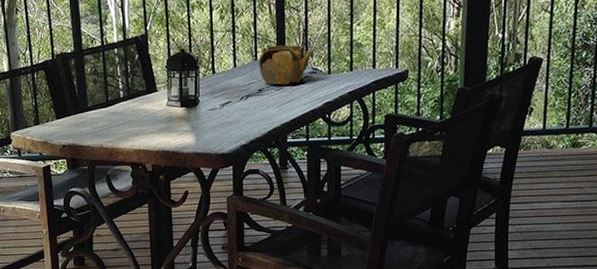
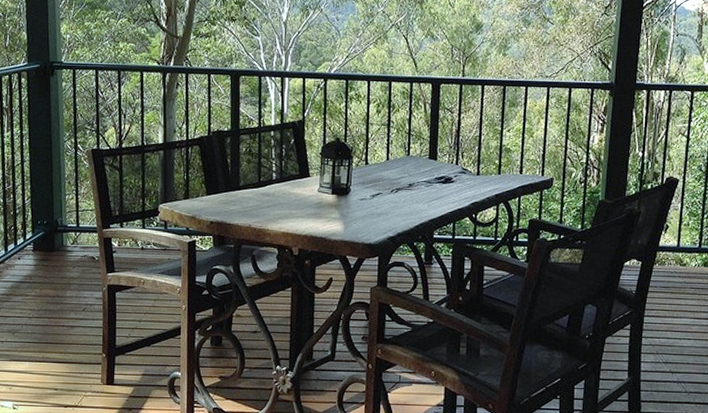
teapot: present [259,45,315,85] -> none [411,143,465,182]

